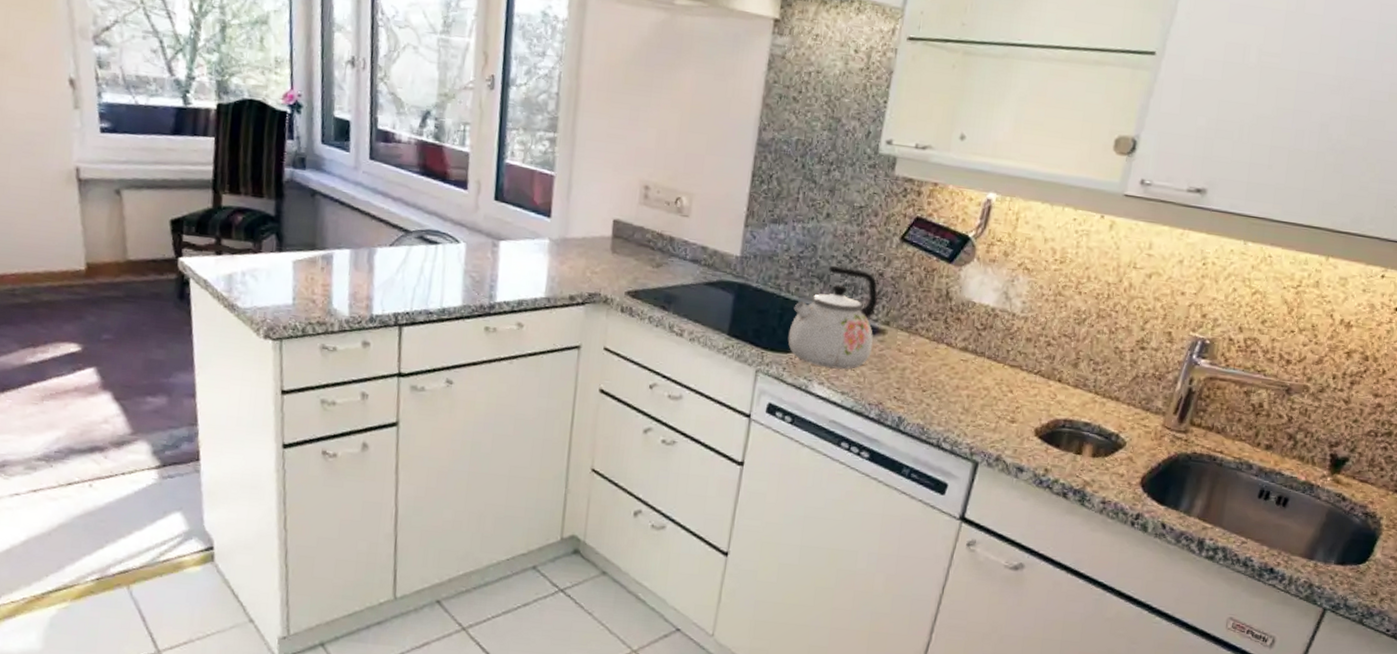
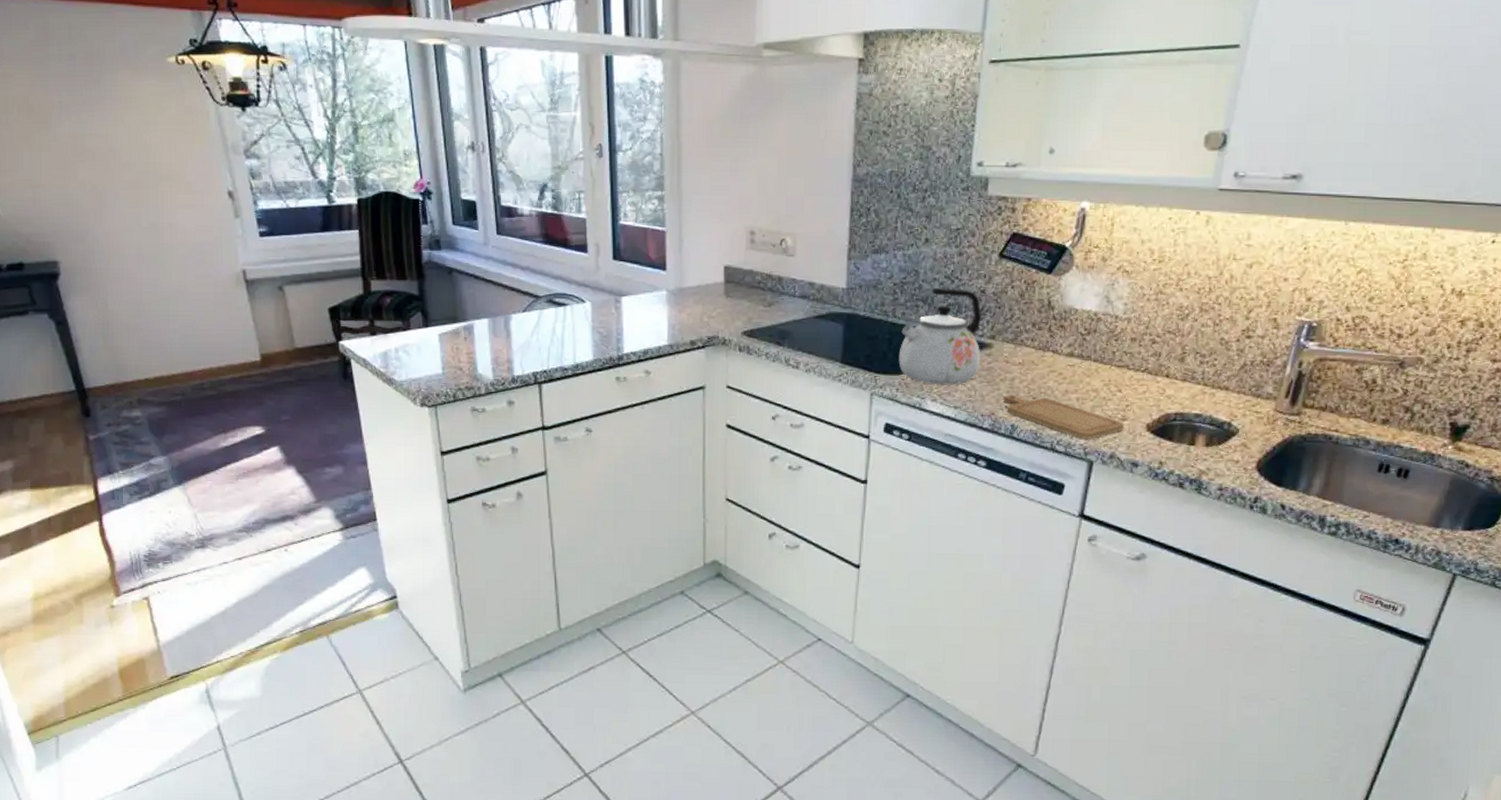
chopping board: none [892,384,1014,439] -> present [1003,394,1125,439]

